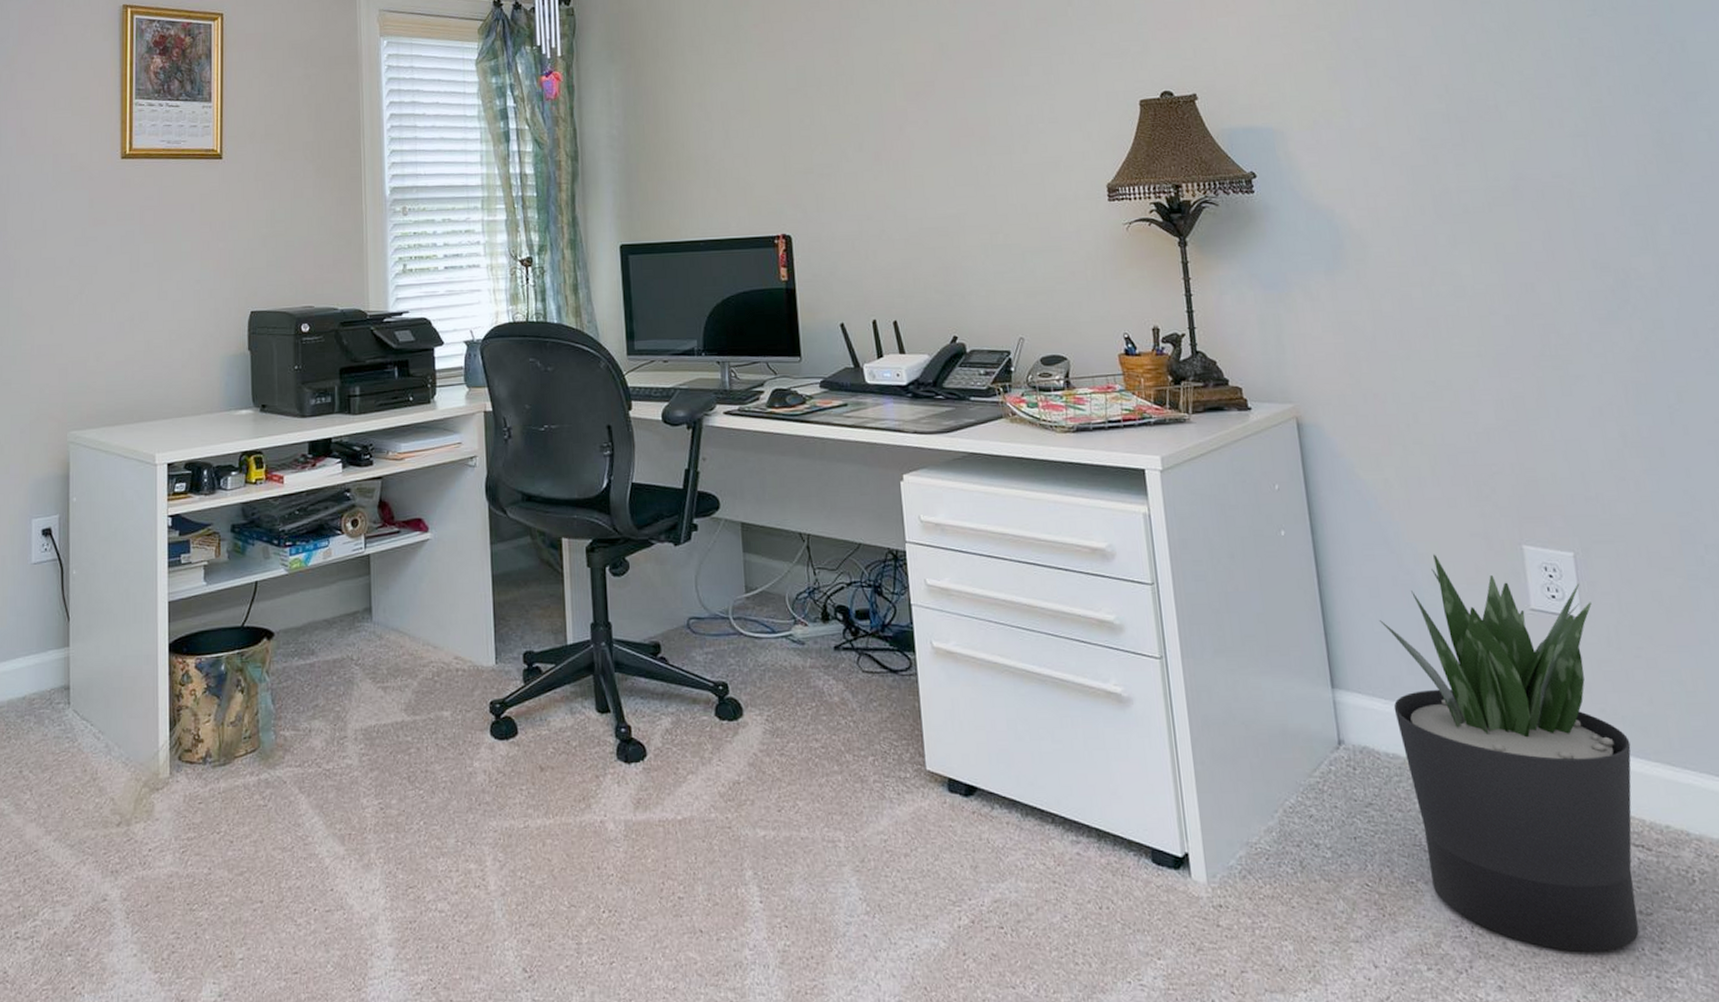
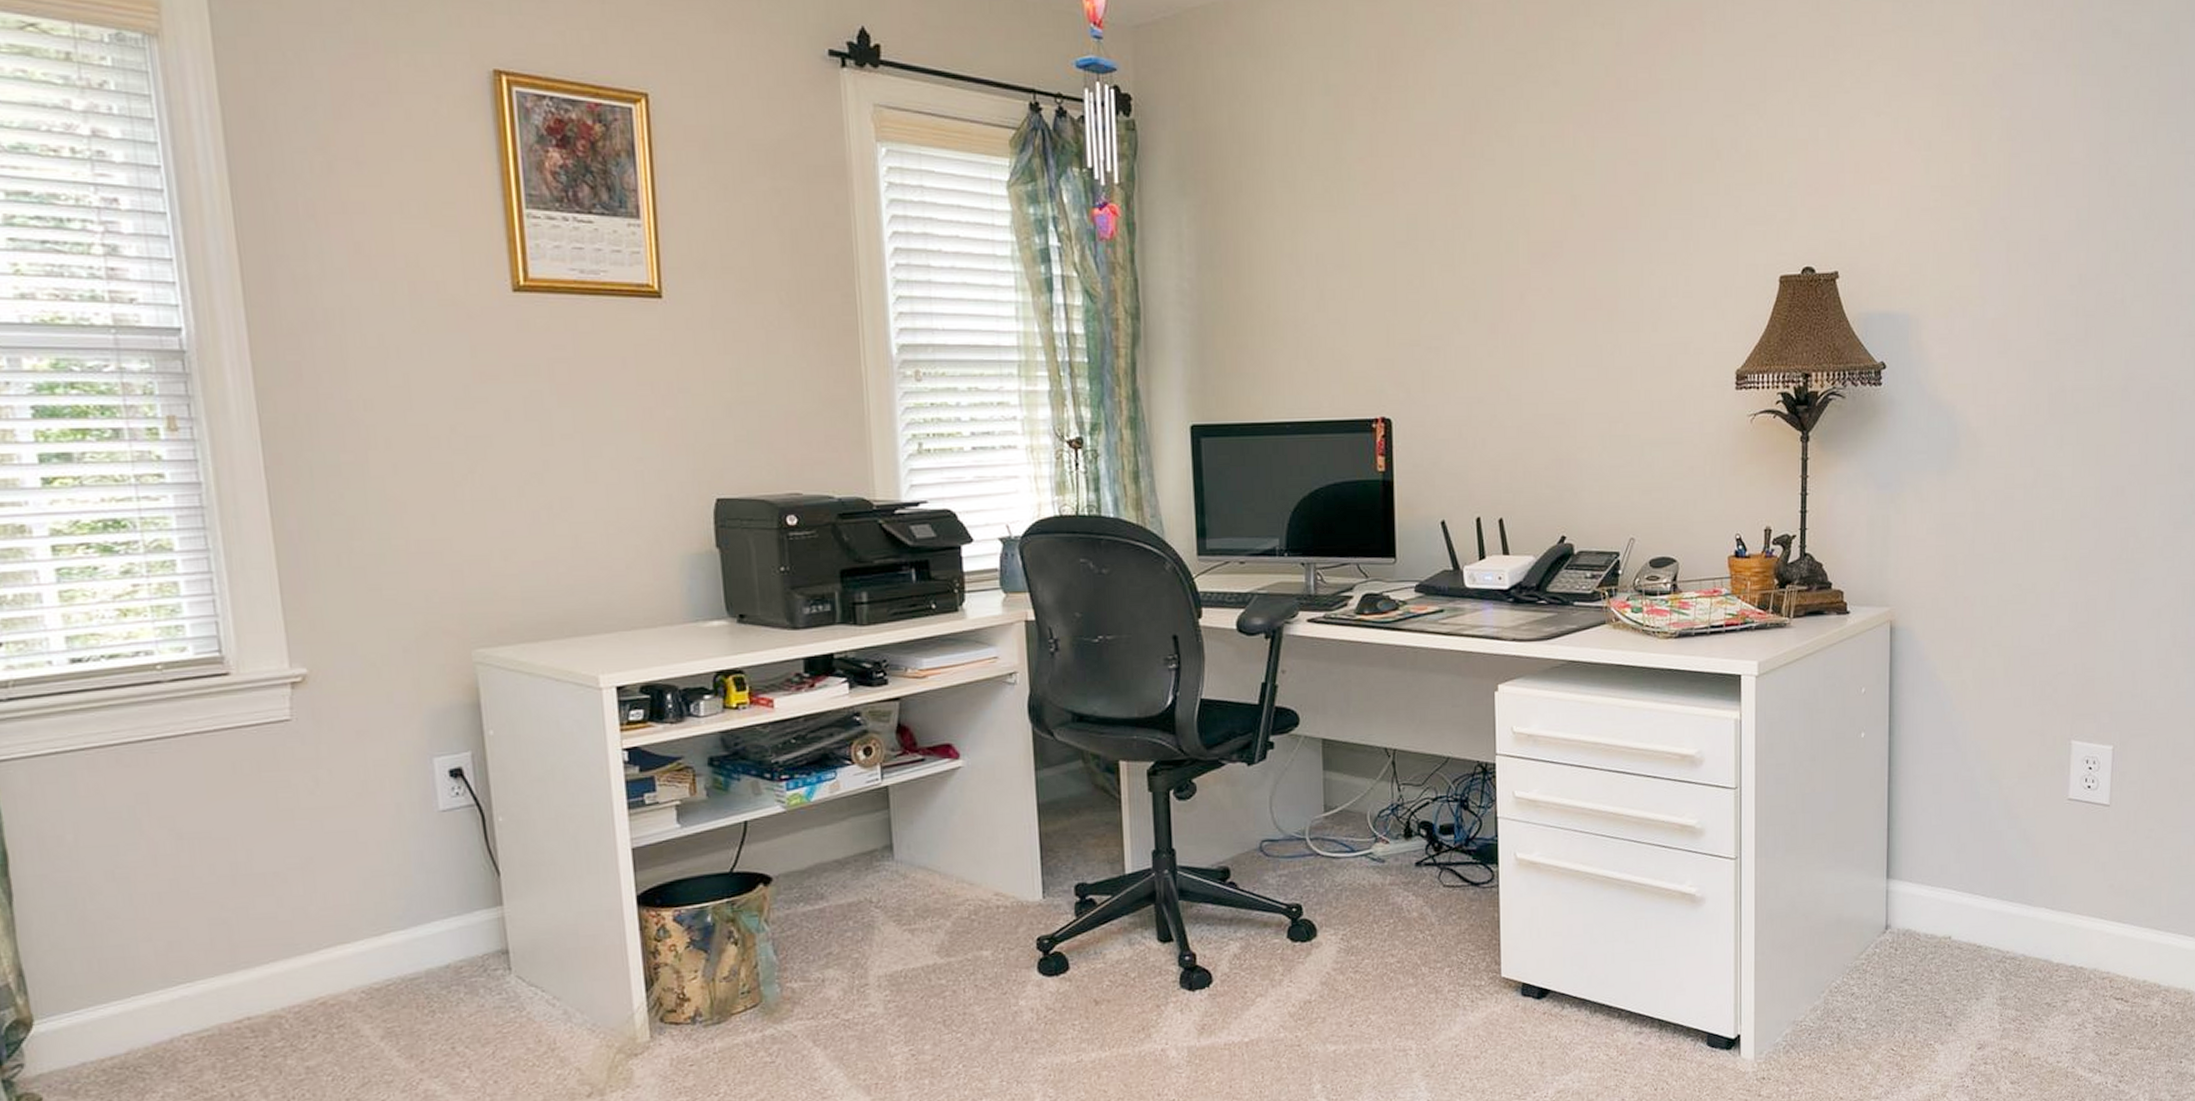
planter: present [1379,554,1639,952] -> none [1937,751,2128,1090]

